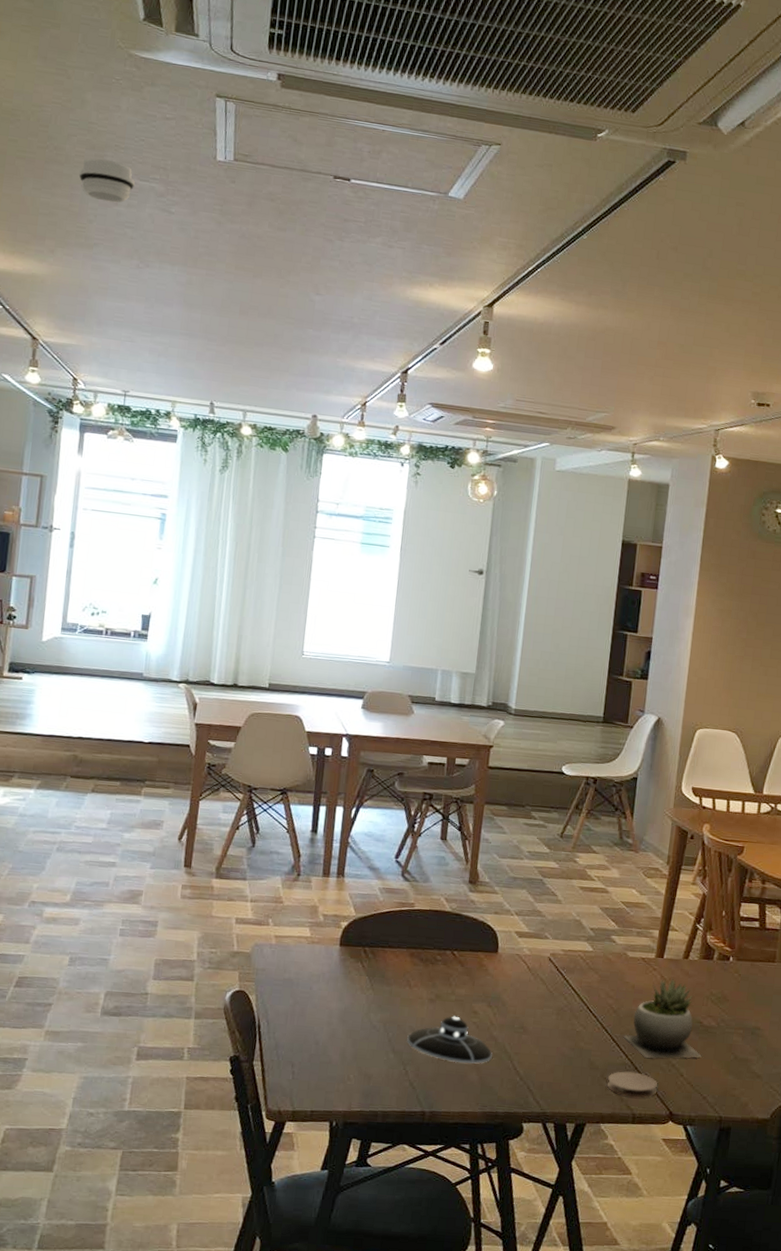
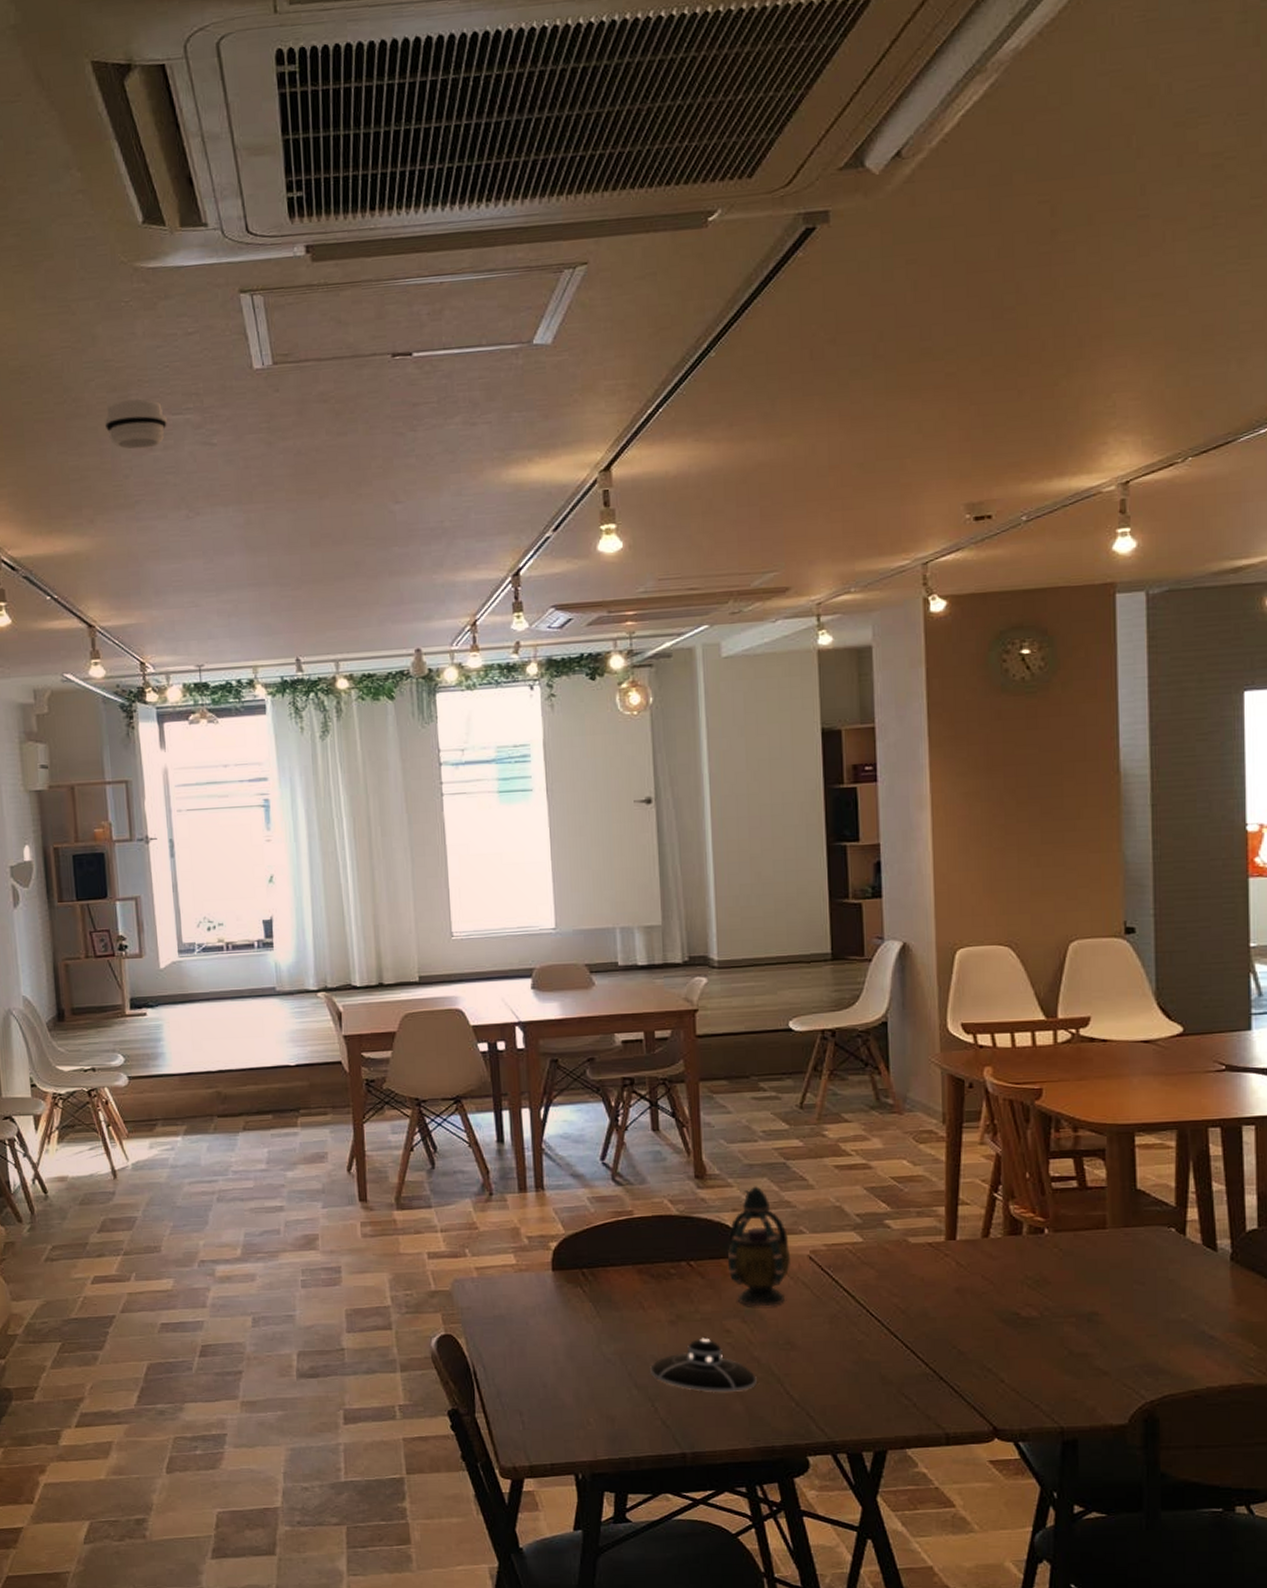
teapot: none [483,895,535,996] -> present [727,1186,792,1307]
coaster: present [607,1071,658,1098] -> none [906,1383,973,1414]
succulent plant: present [623,978,702,1059] -> none [919,1263,1025,1365]

